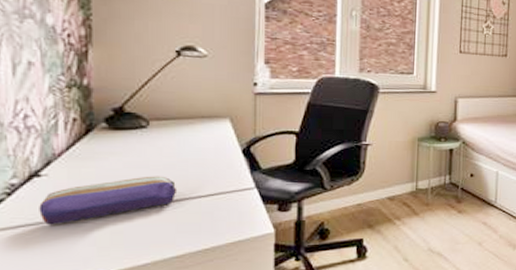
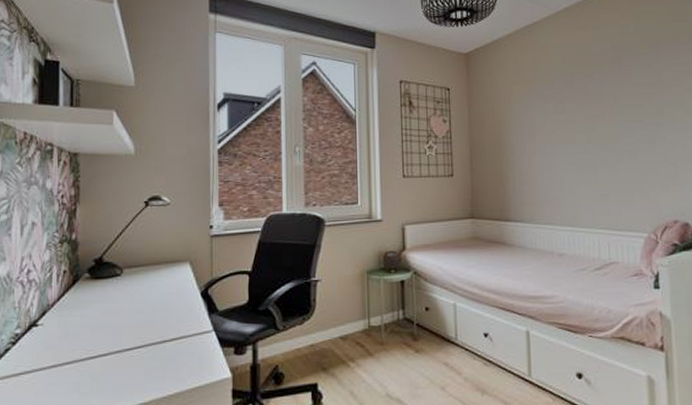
pencil case: present [39,176,178,225] -> none [35,321,146,373]

